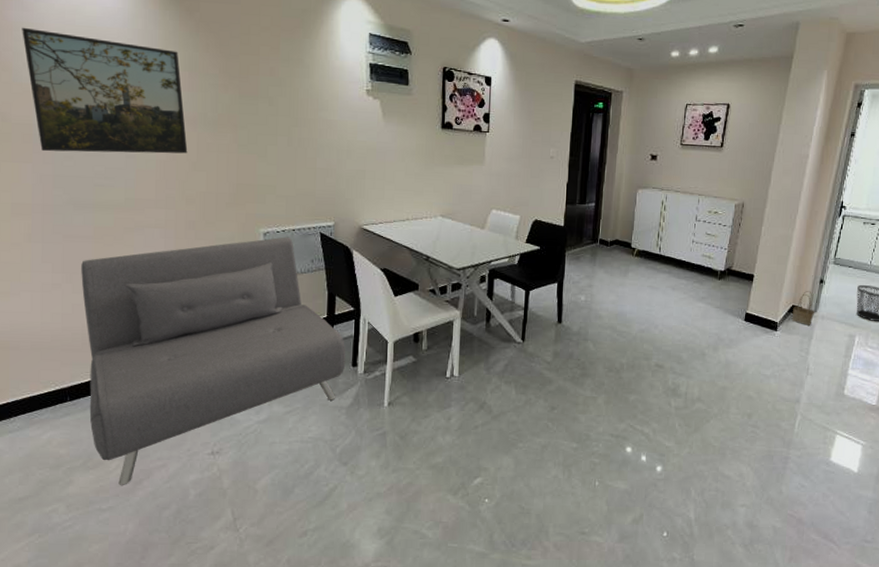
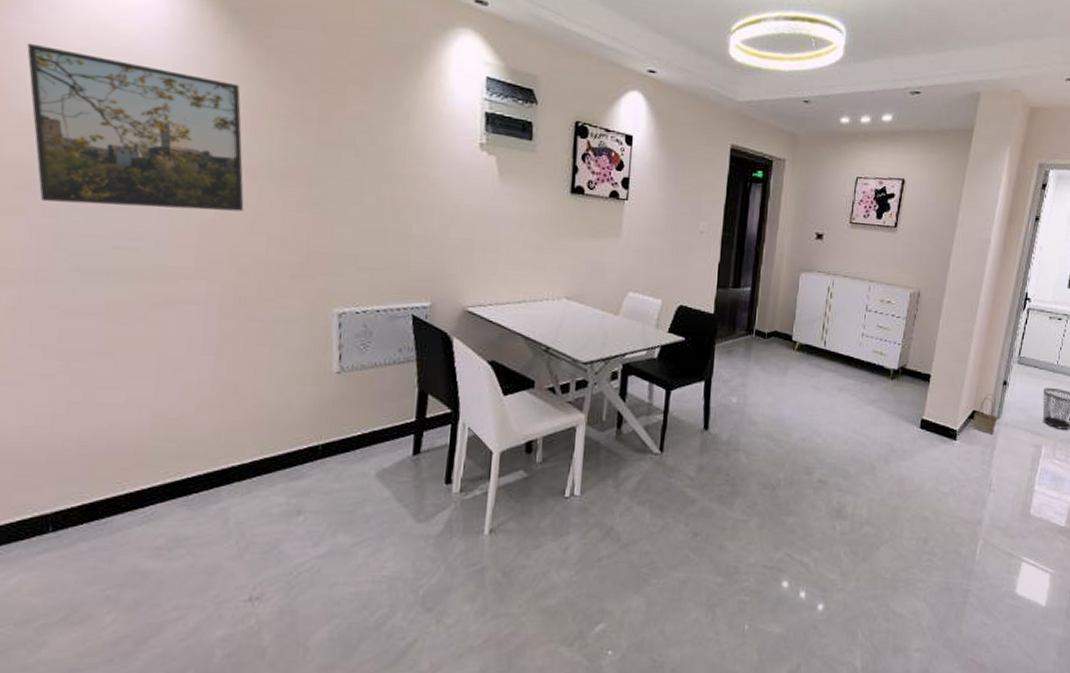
sofa: present [81,236,346,485] -> none [79,319,438,646]

